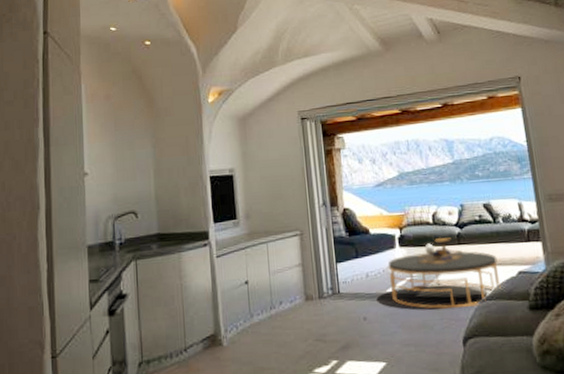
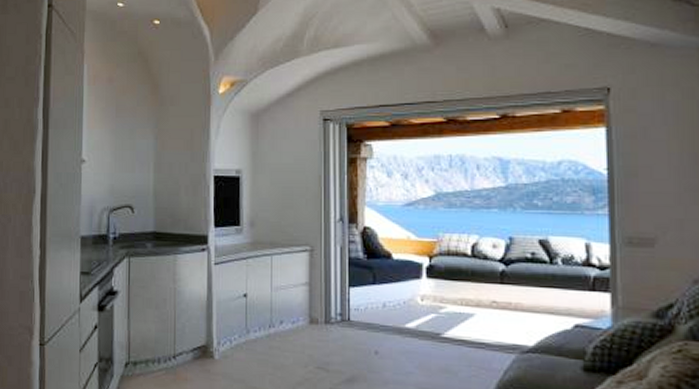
coffee table: present [388,237,501,310] -> none [410,272,549,358]

